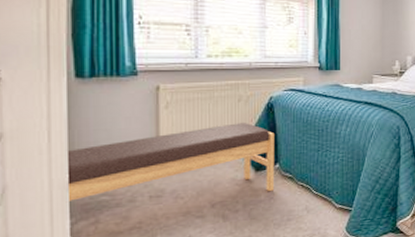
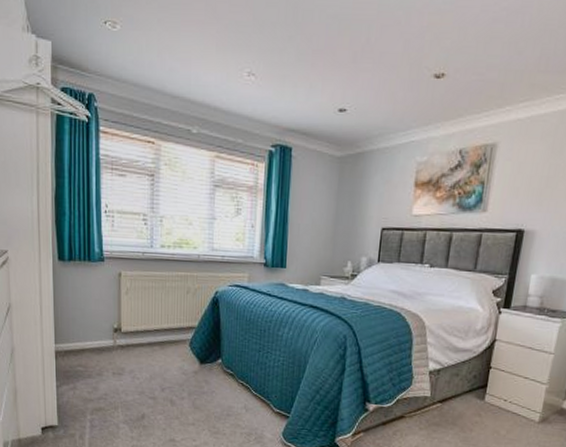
bench: present [66,123,275,203] -> none [53,314,219,386]

